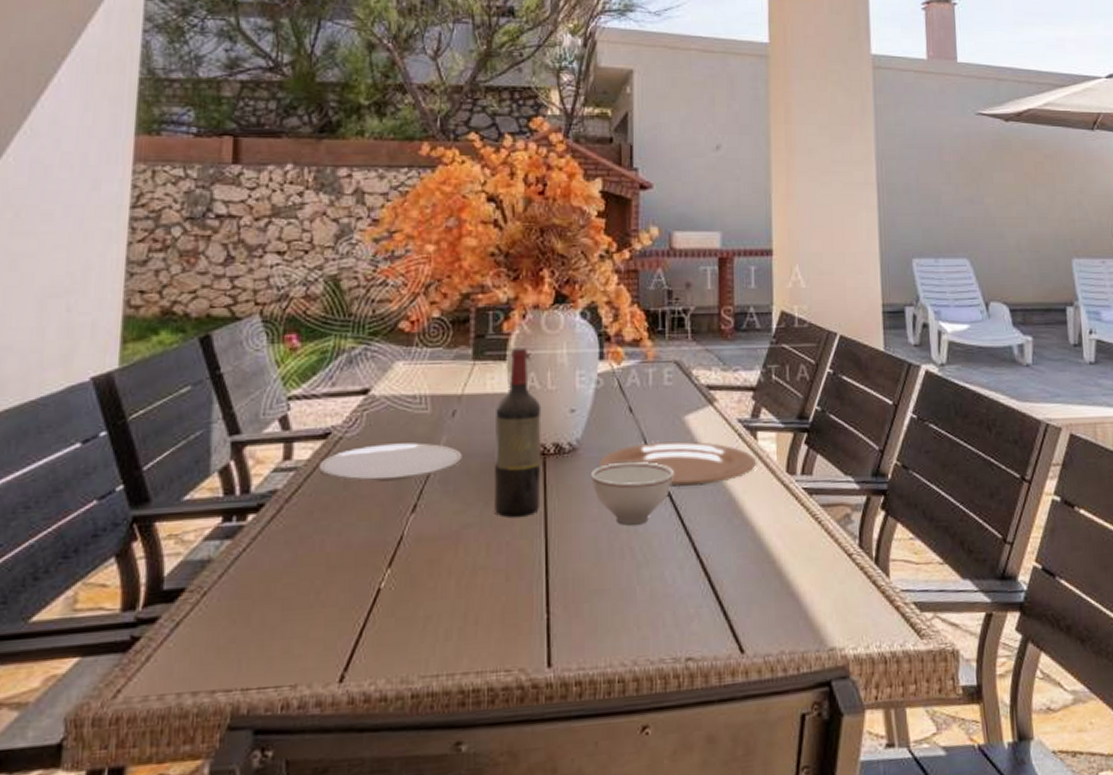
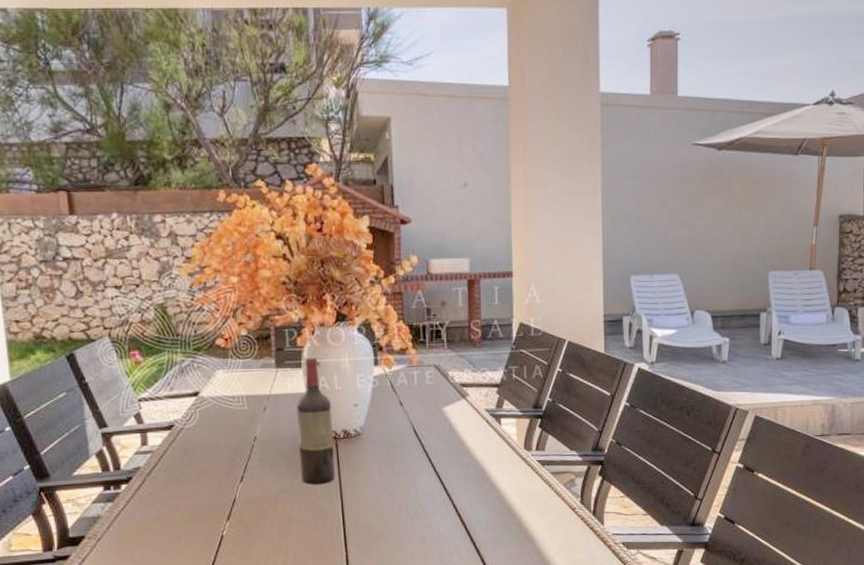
plate: present [319,442,462,482] -> none [168,431,274,460]
bowl: present [590,461,675,527] -> none [372,442,437,490]
plate: present [599,440,757,488] -> none [378,426,501,462]

